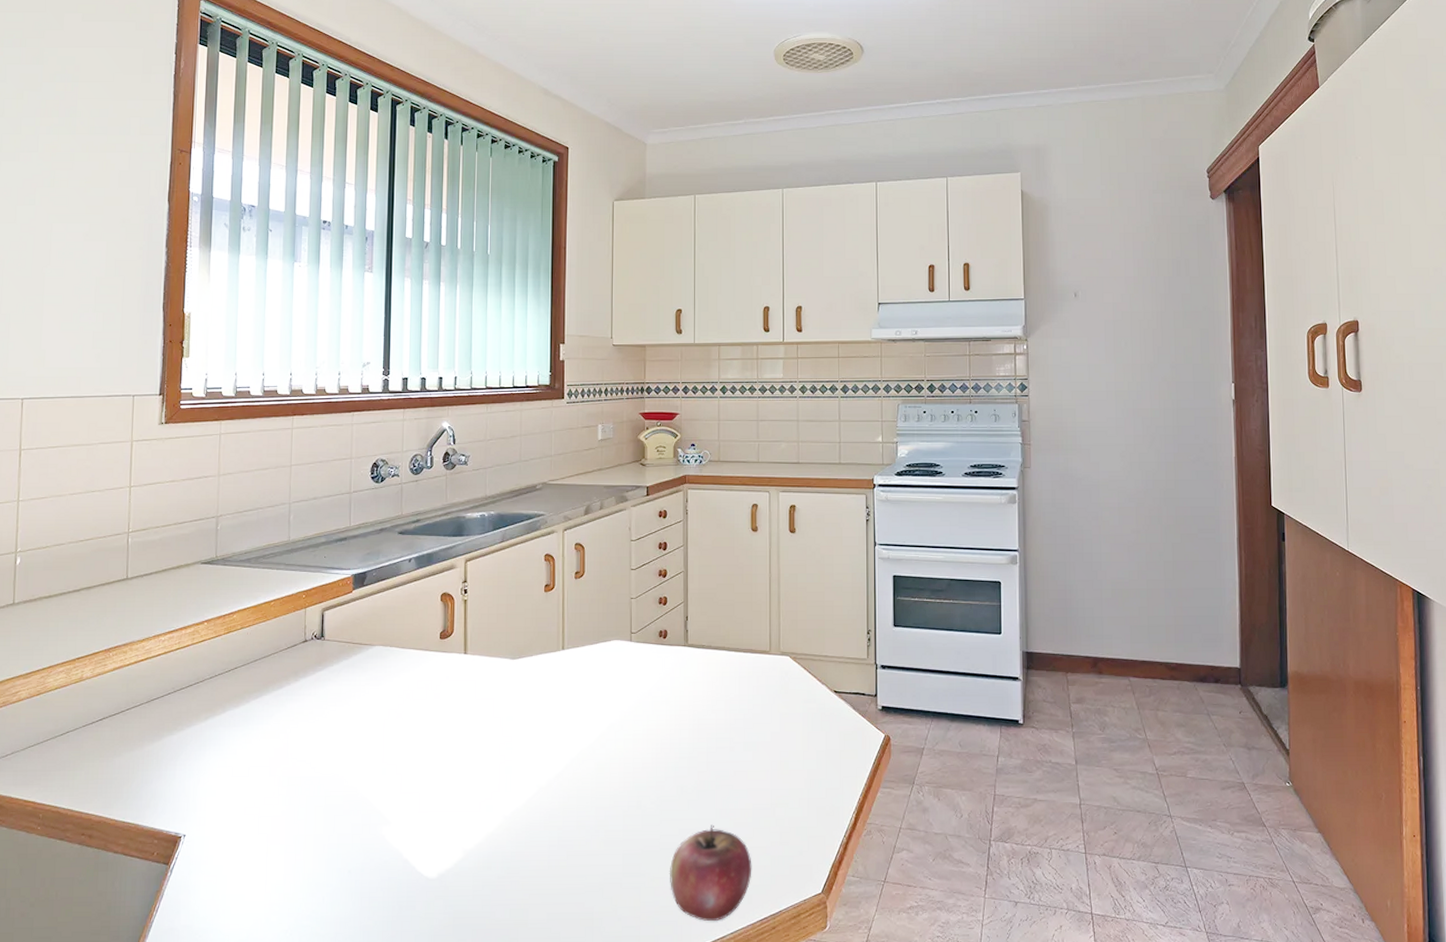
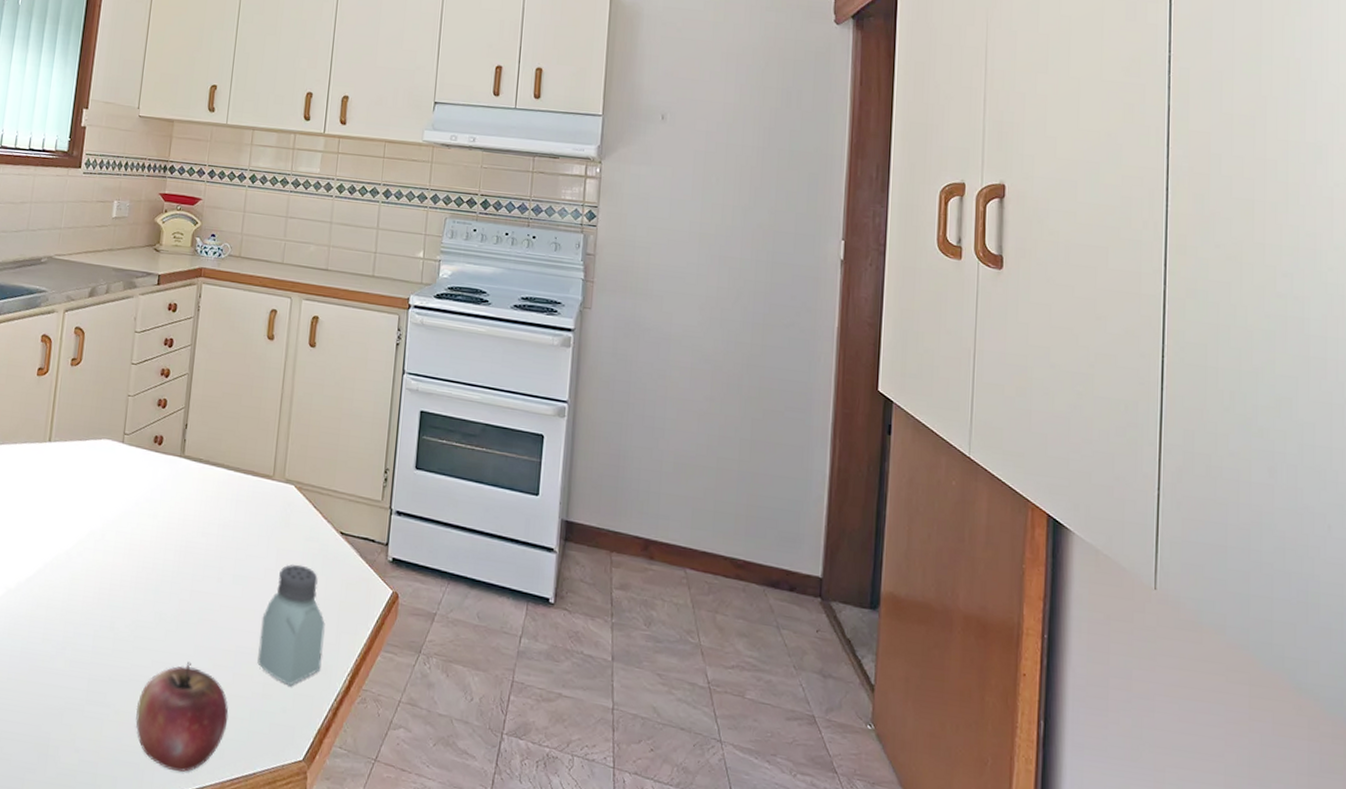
saltshaker: none [773,724,829,830] -> present [257,563,325,685]

